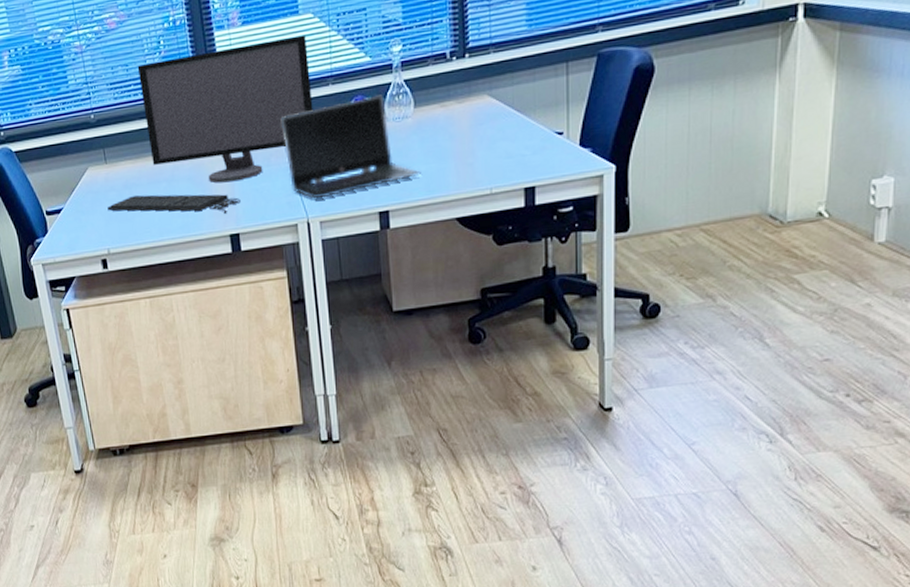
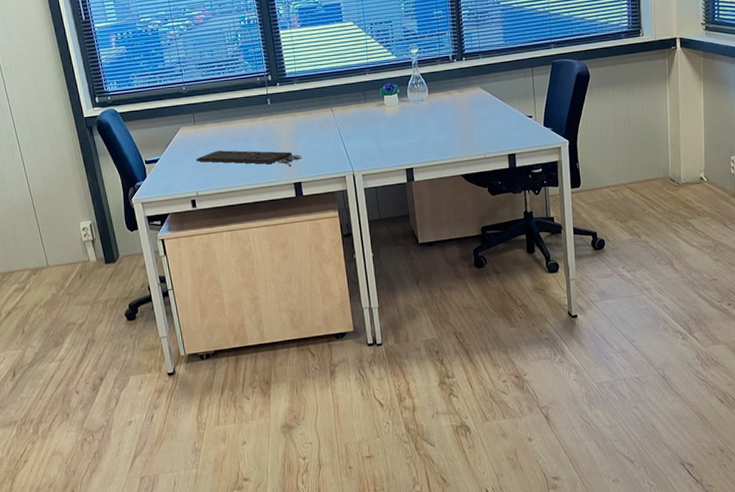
computer monitor: present [137,34,313,183] -> none [220,37,355,143]
laptop computer: present [280,94,421,199] -> none [331,83,435,158]

